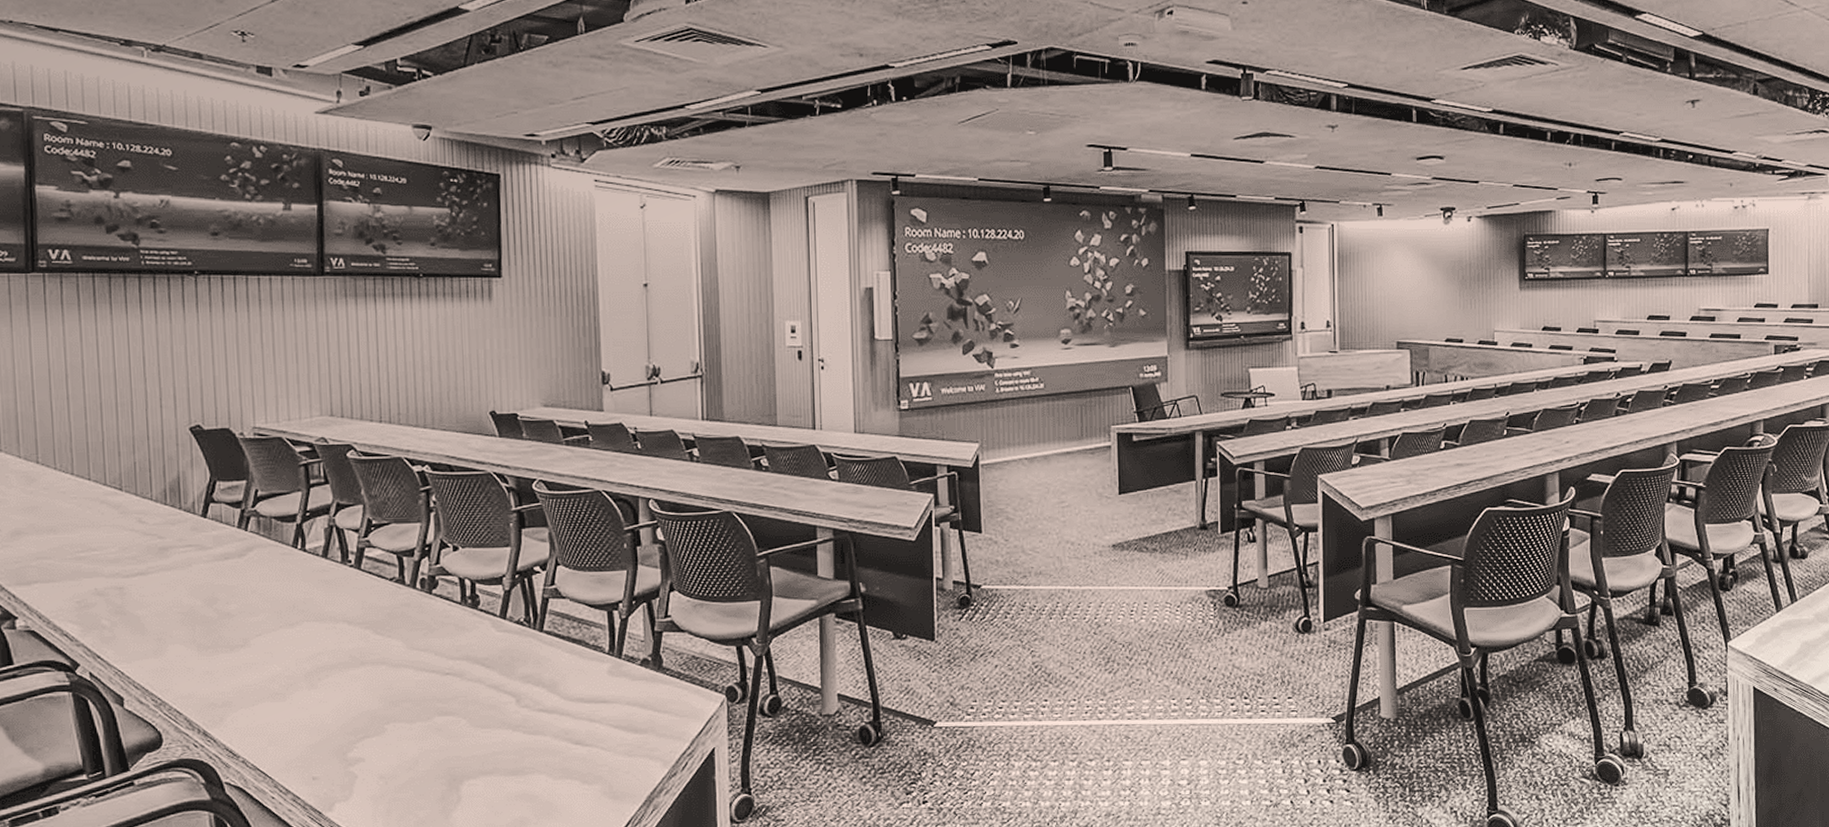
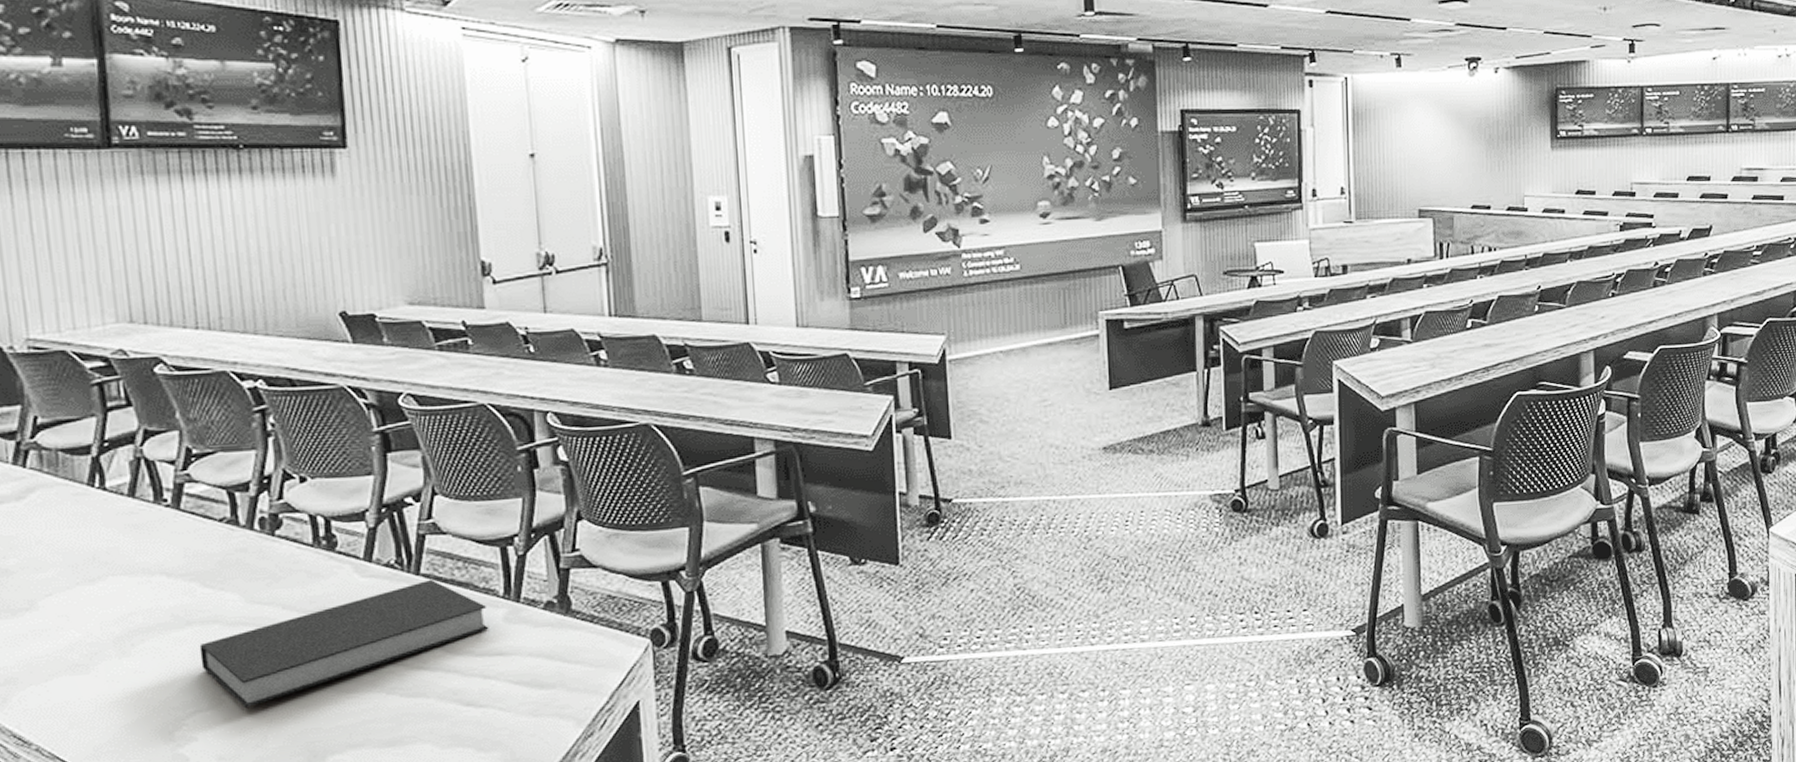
notebook: none [370,635,596,736] -> present [199,579,489,708]

